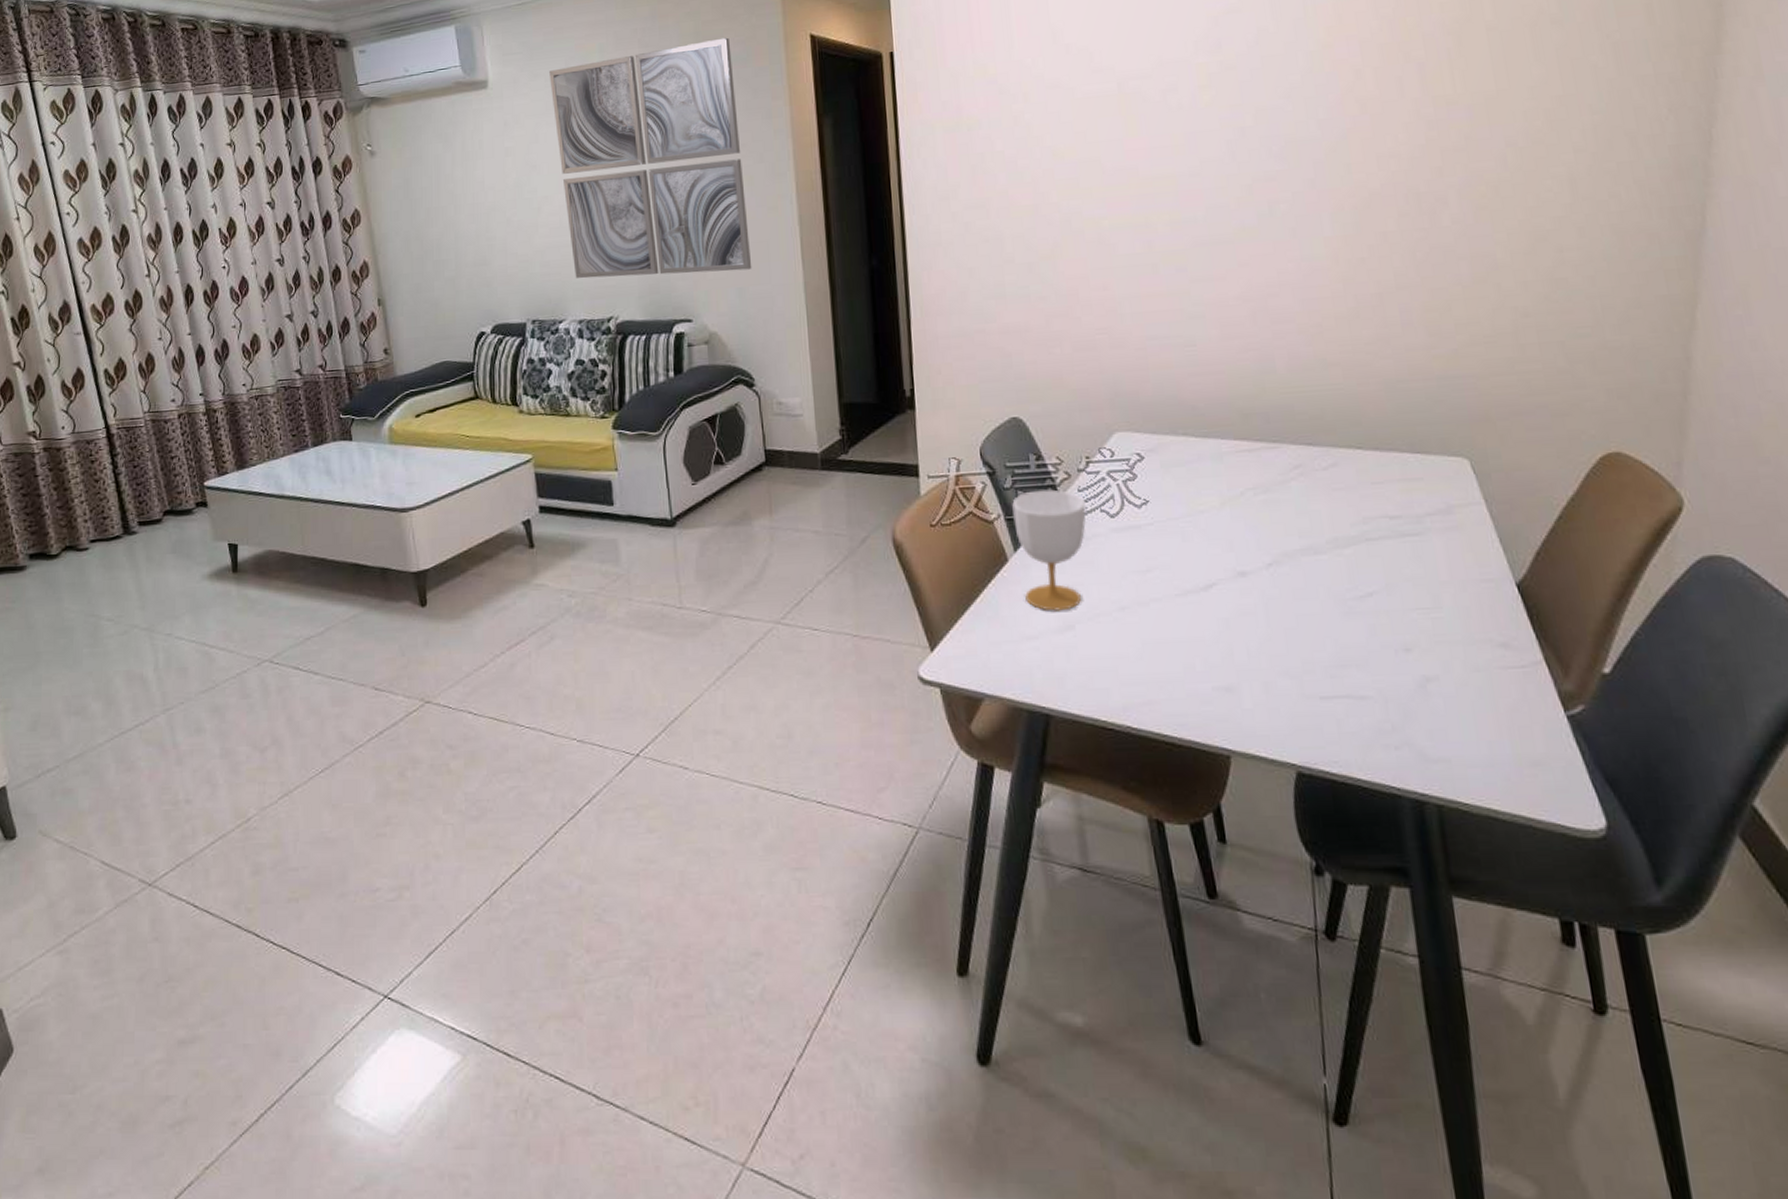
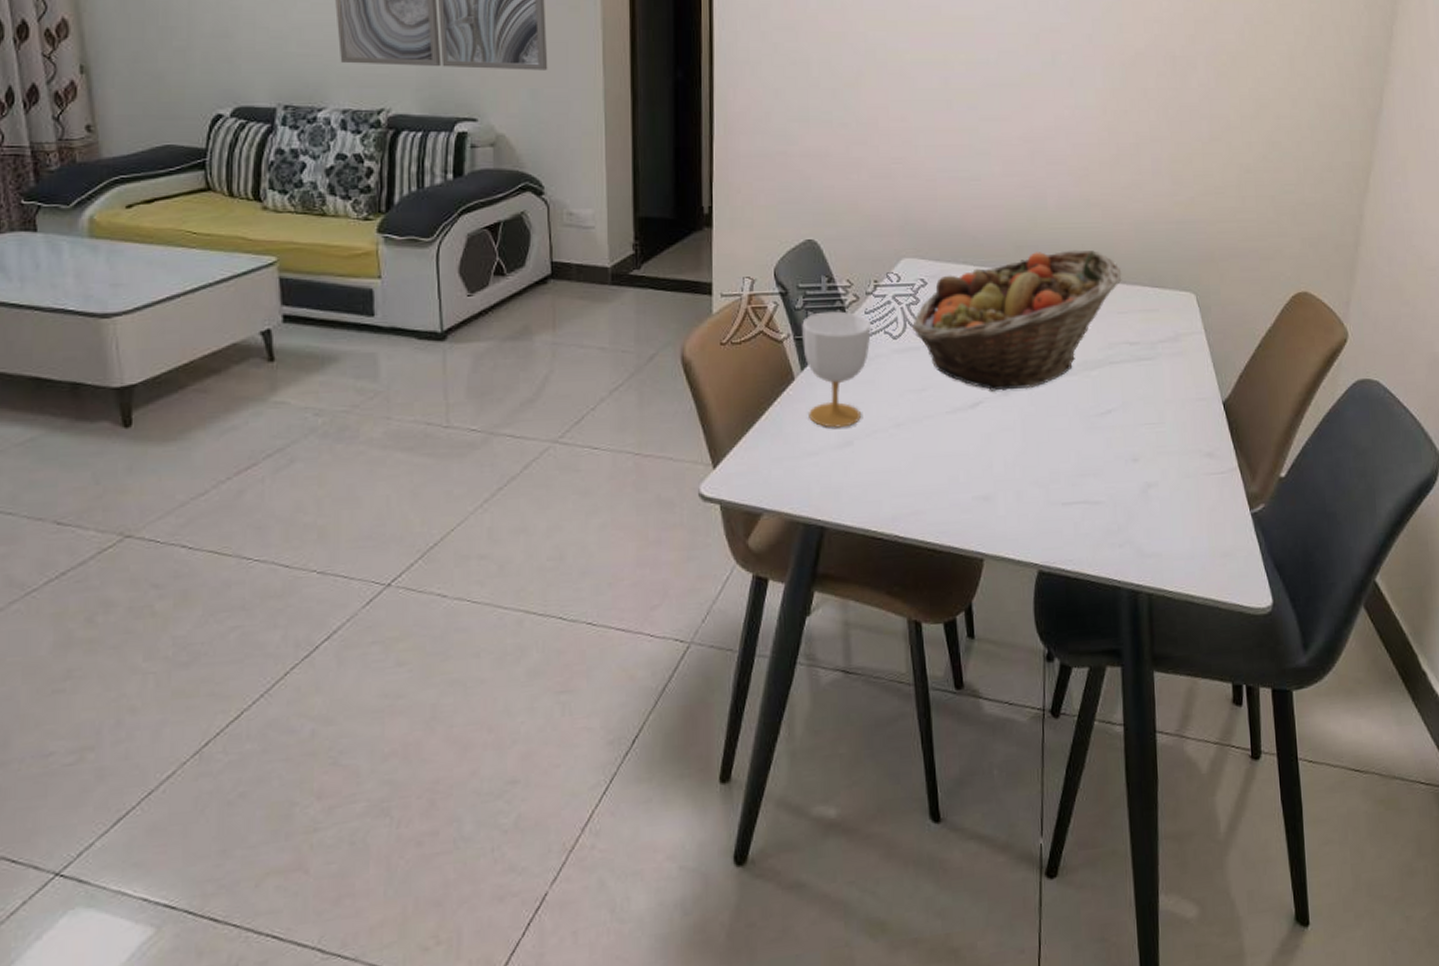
fruit basket: none [1129,414,1374,572] -> present [911,249,1122,391]

